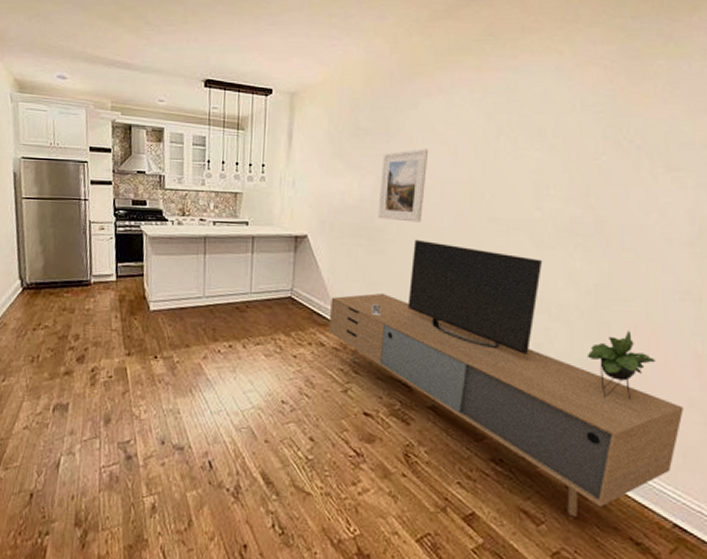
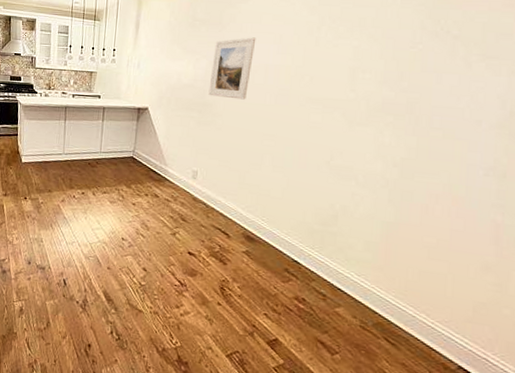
media console: present [328,239,684,518] -> none [162,113,478,352]

